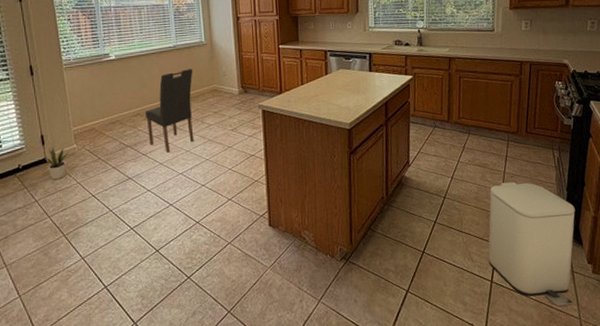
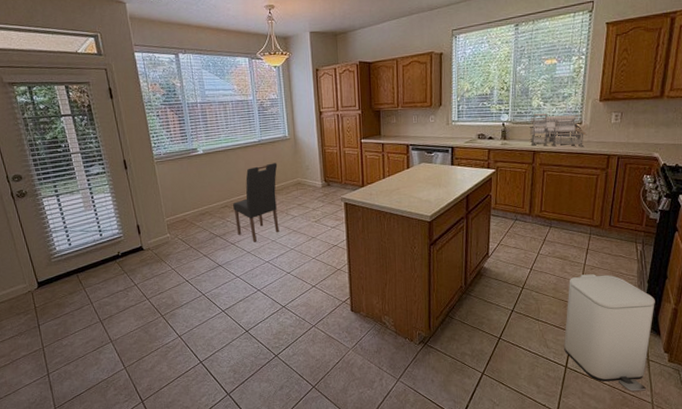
potted plant: present [44,146,69,180] -> none [141,235,163,266]
dish rack: none [444,20,499,54] -> present [530,113,587,147]

